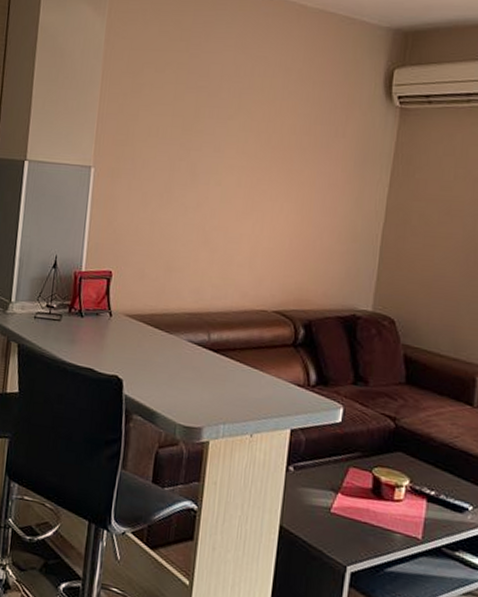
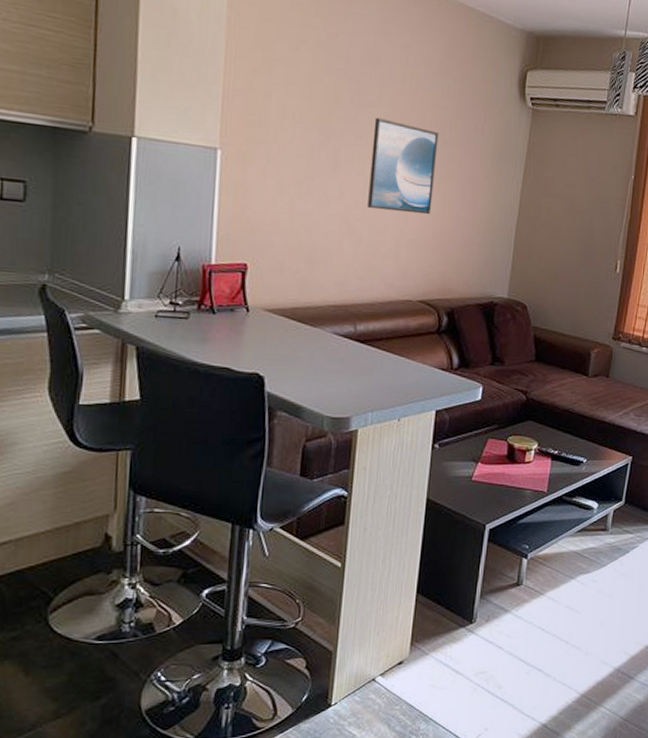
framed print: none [224,129,297,223] -> present [368,117,439,215]

